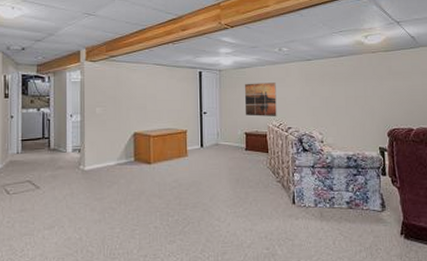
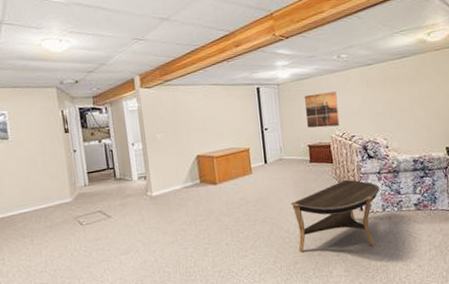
coffee table: none [223,170,313,243] -> present [290,179,380,253]

